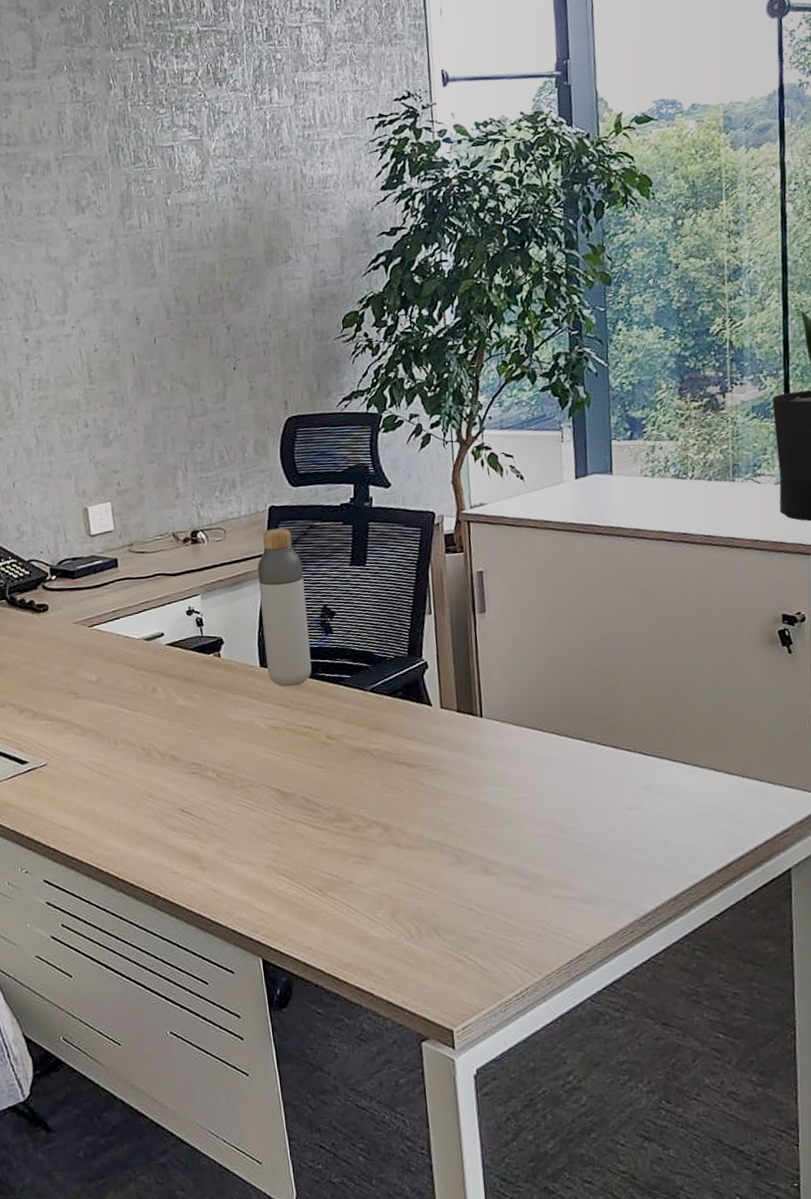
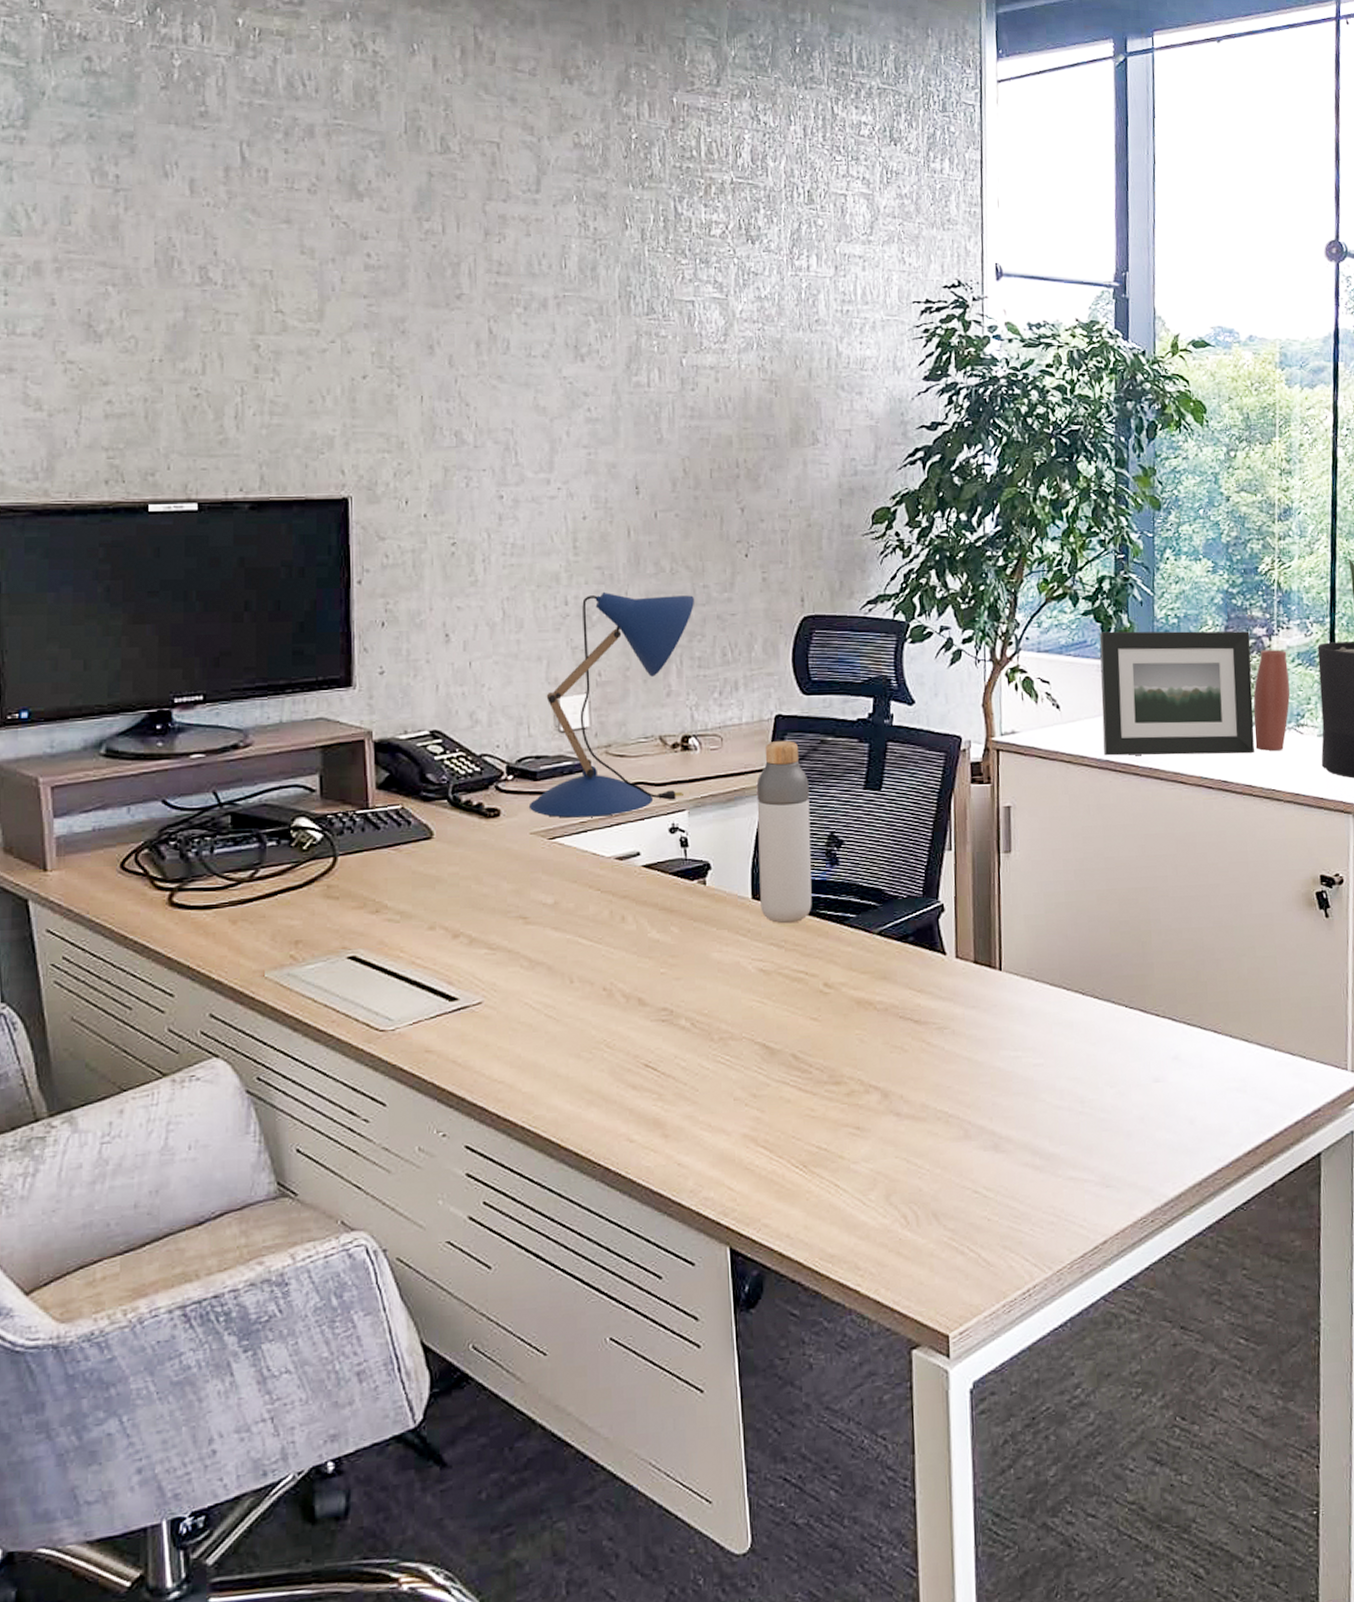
desk lamp: none [70,408,196,608] -> present [528,591,694,818]
picture frame: none [557,390,712,519] -> present [1099,631,1255,756]
vase: none [709,405,746,502] -> present [1253,650,1290,751]

